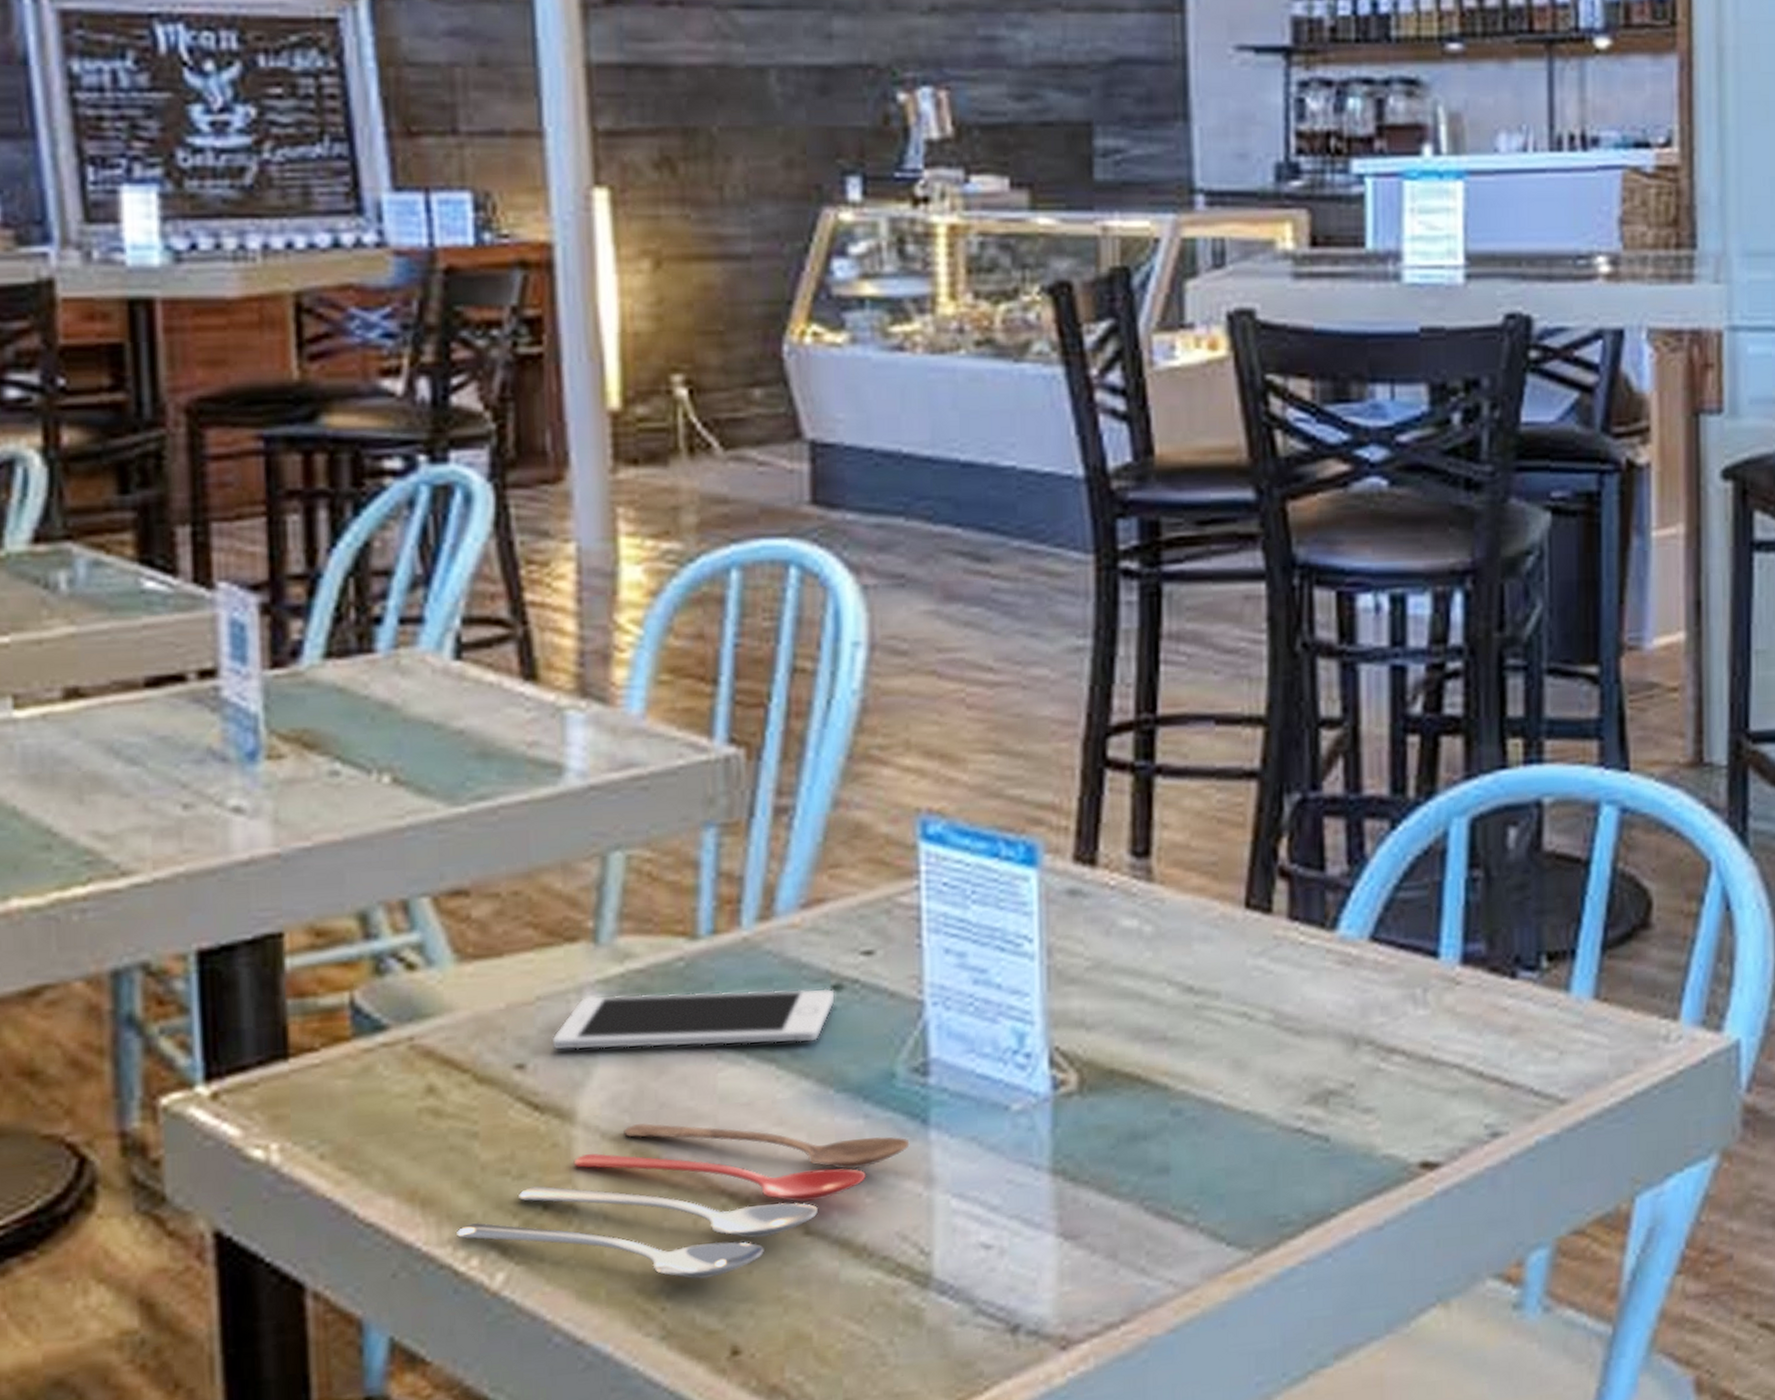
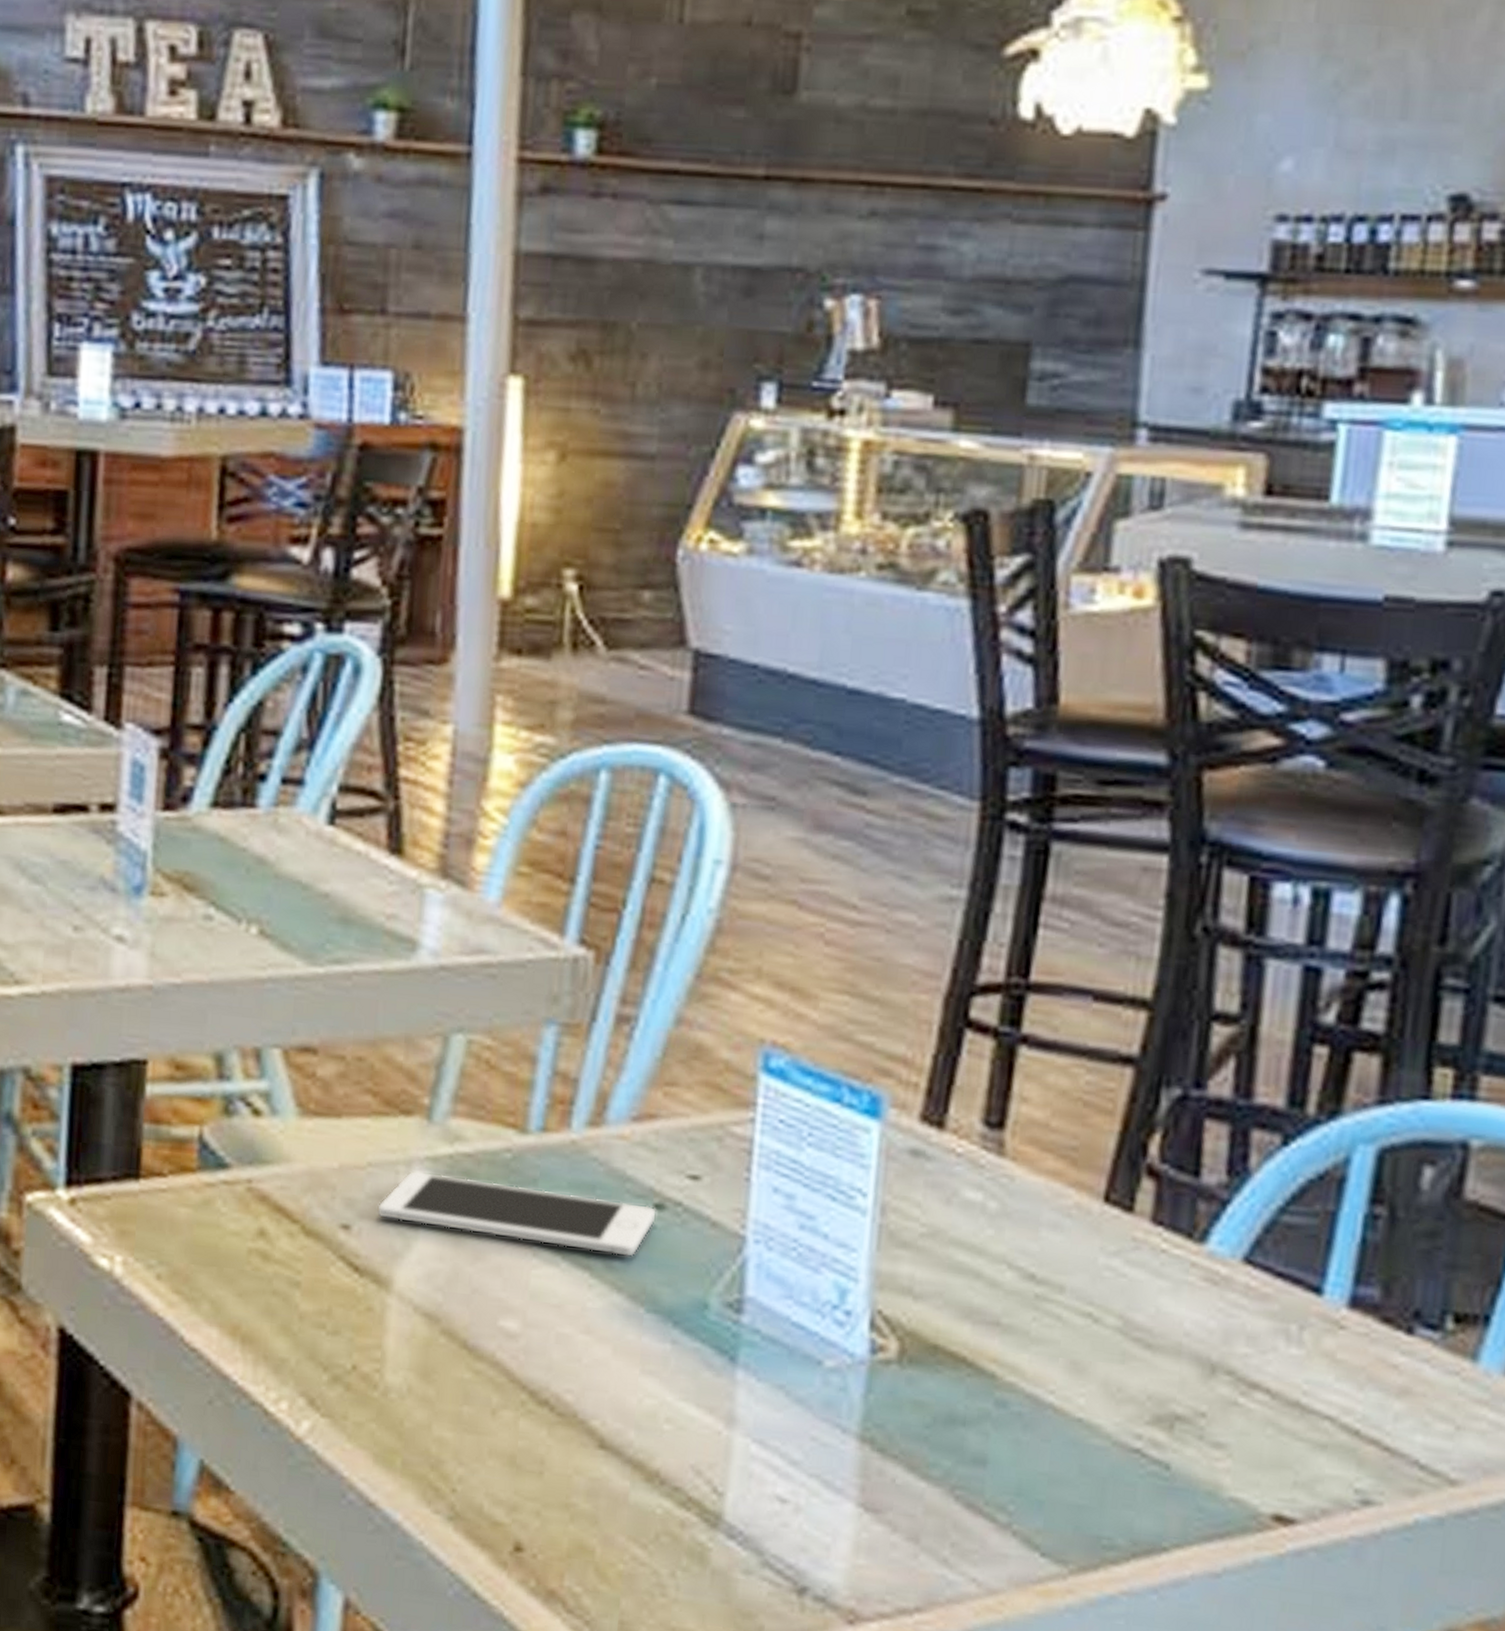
cooking utensil: present [457,1122,910,1280] -> none [270,1304,715,1471]

